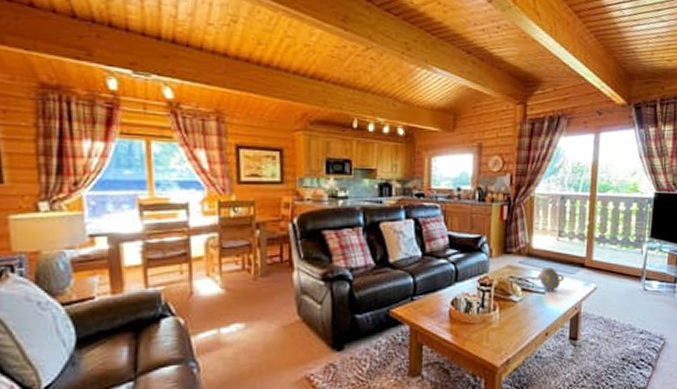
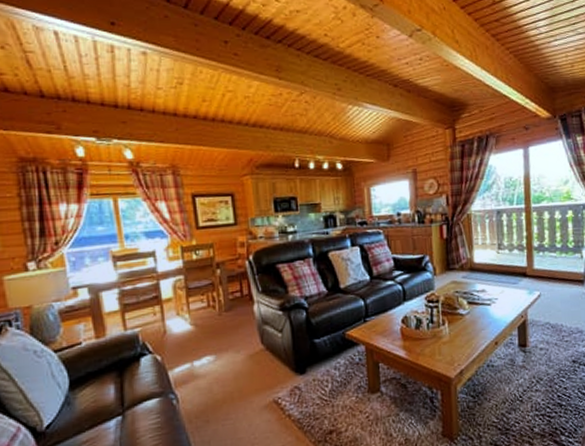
decorative bowl: present [538,268,564,291] -> none [482,279,508,302]

